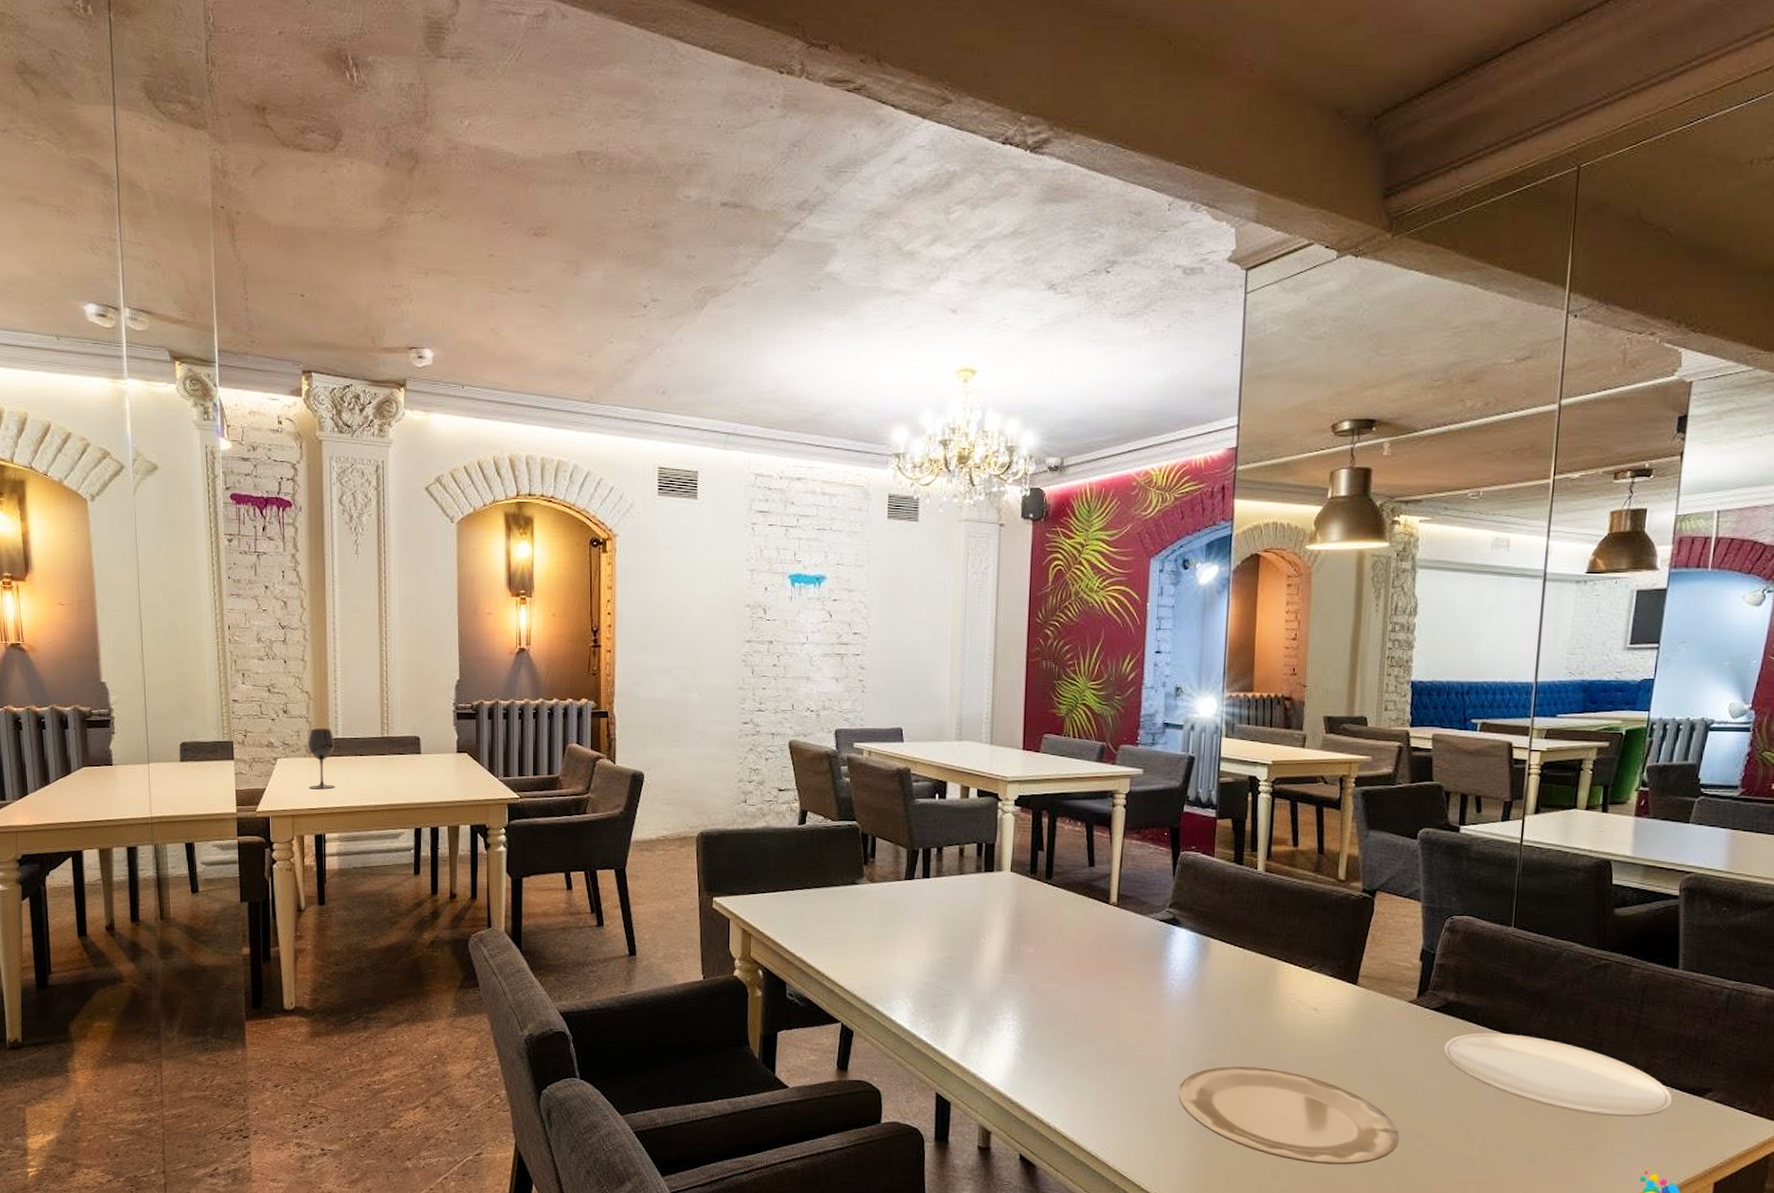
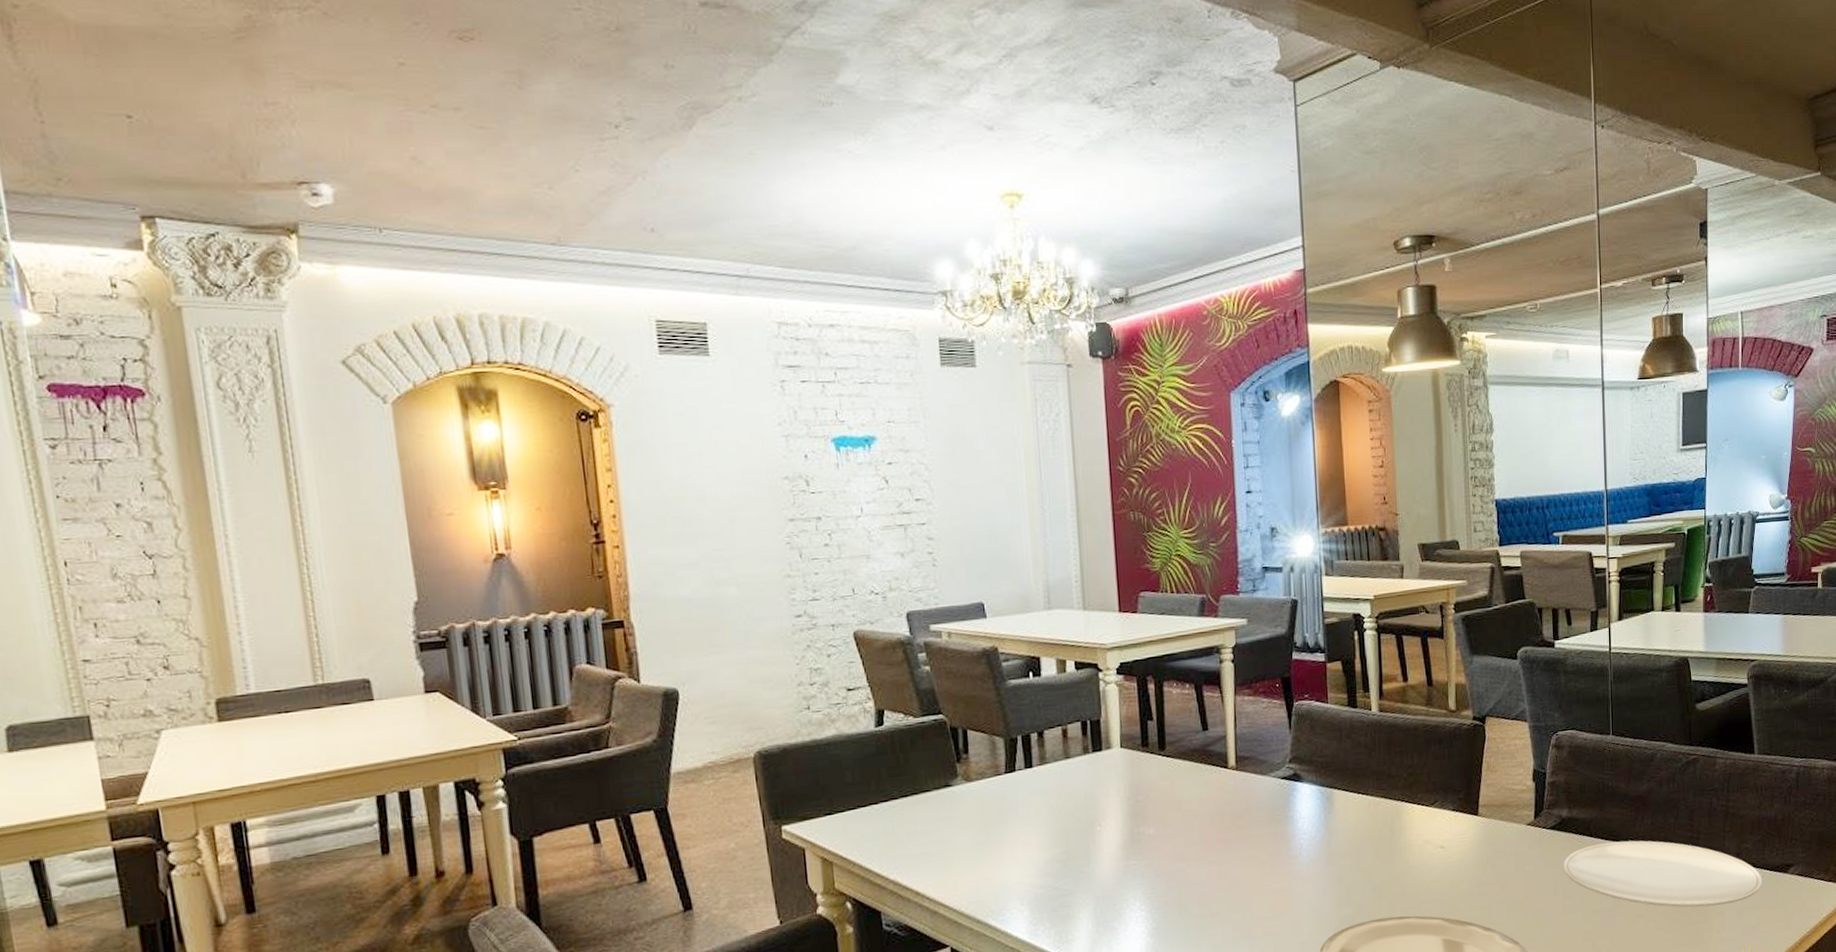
wineglass: present [308,728,335,790] -> none [205,683,254,765]

